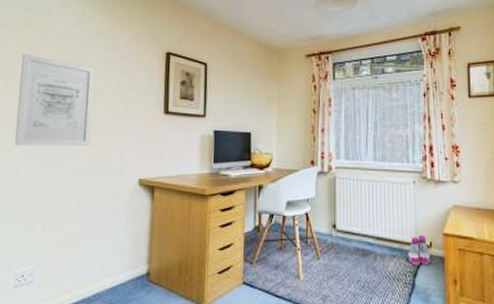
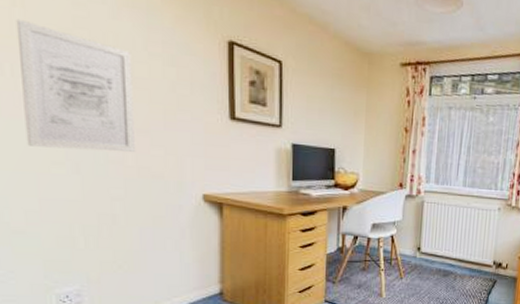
boots: present [408,236,431,266] -> none [484,258,505,285]

